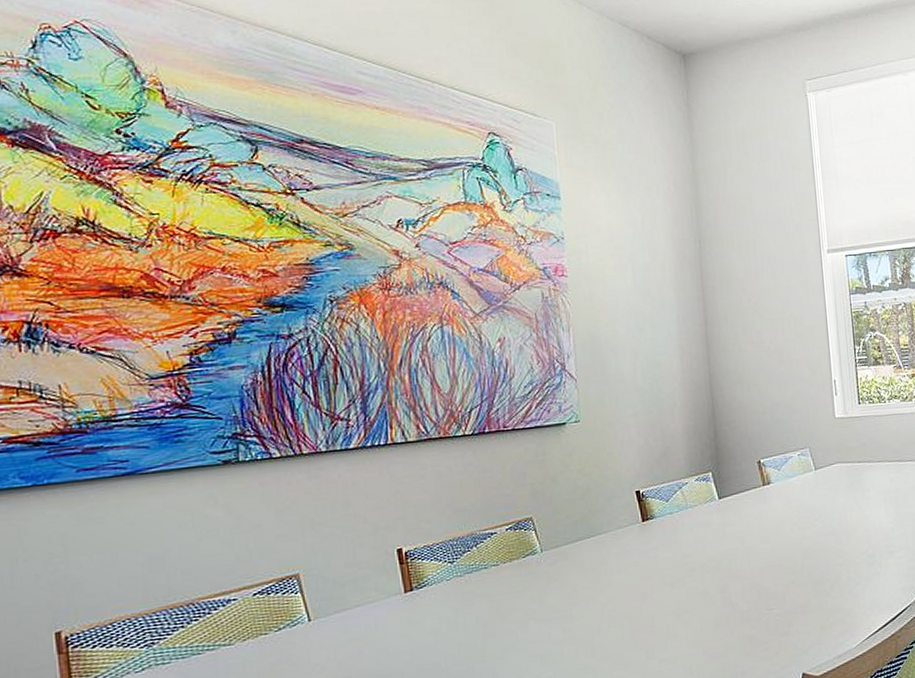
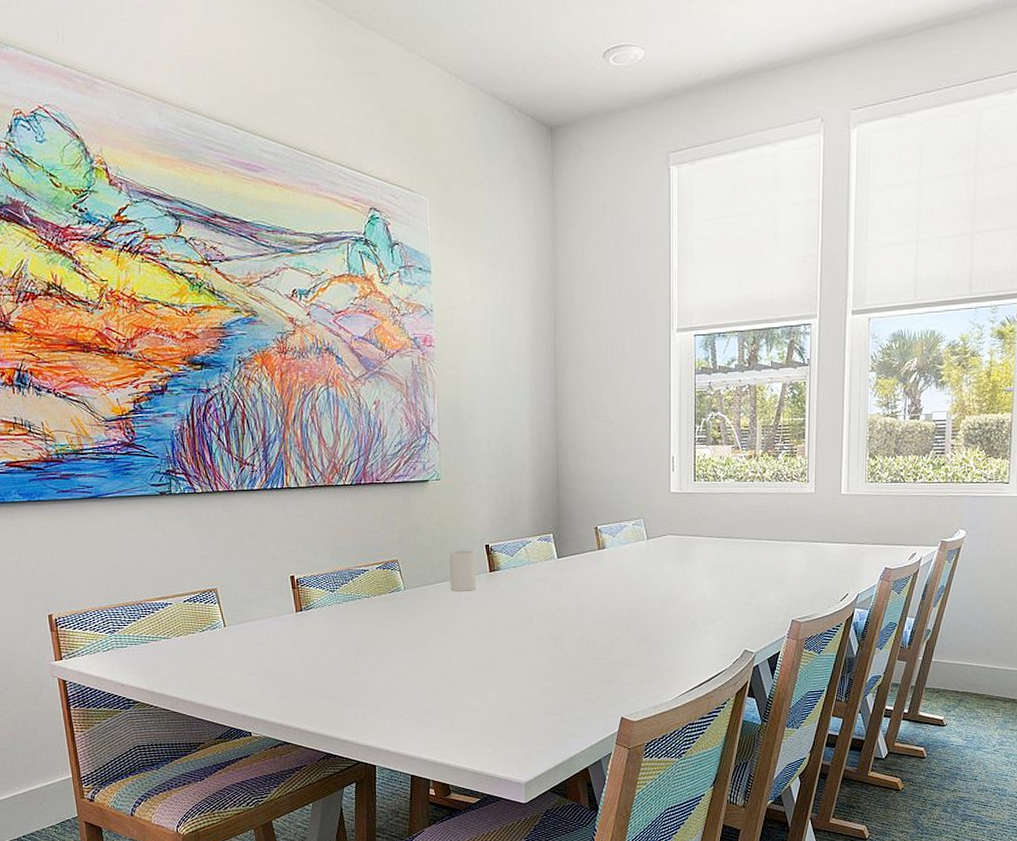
cup: none [593,498,627,548] -> present [449,550,476,592]

